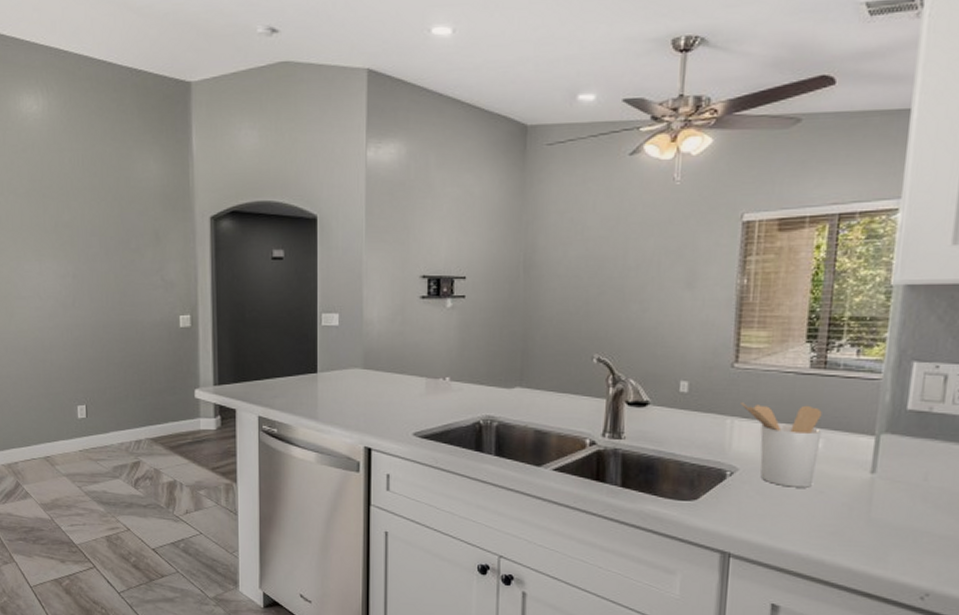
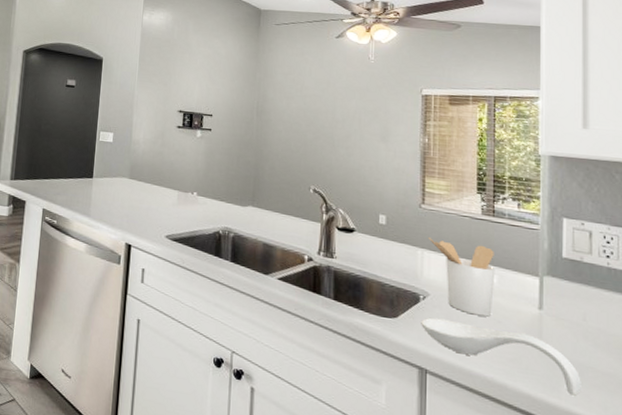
spoon rest: none [726,495,915,564] -> present [421,317,583,396]

